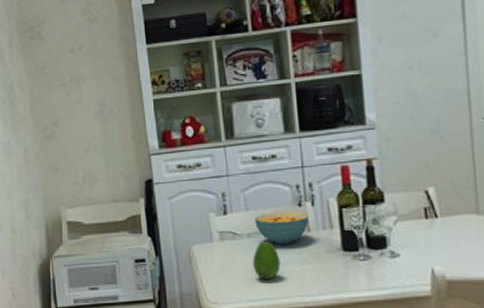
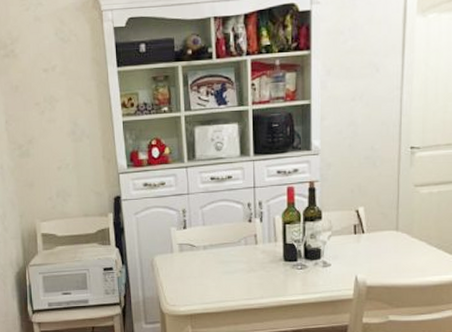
fruit: present [252,241,281,280] -> none [207,252,231,285]
cereal bowl: present [255,211,309,245] -> none [211,227,257,256]

